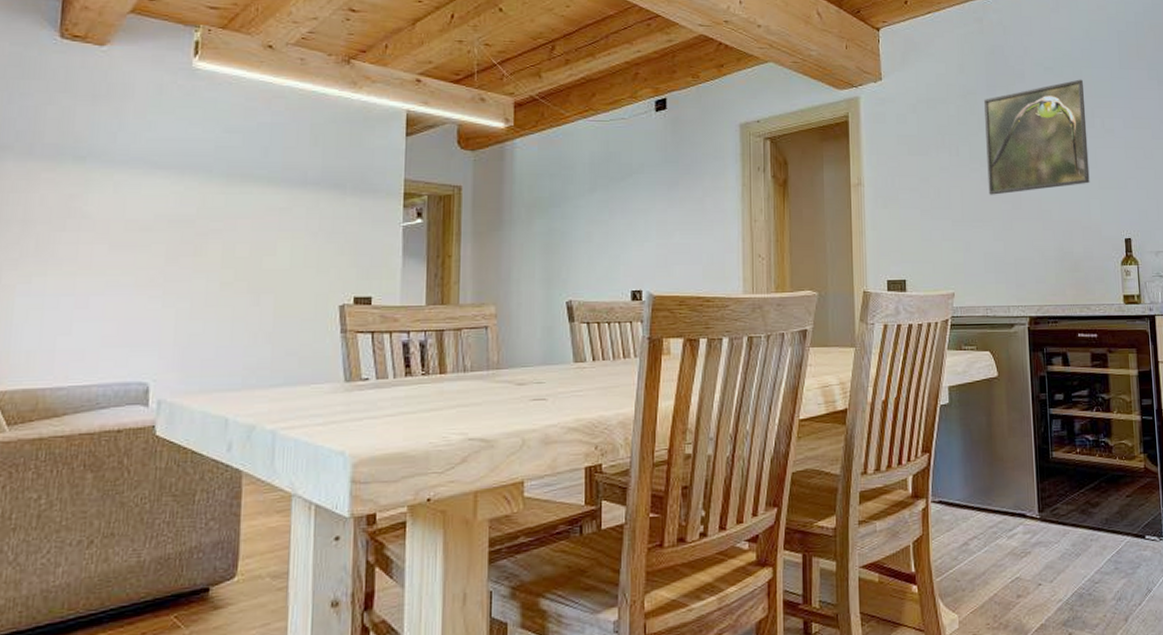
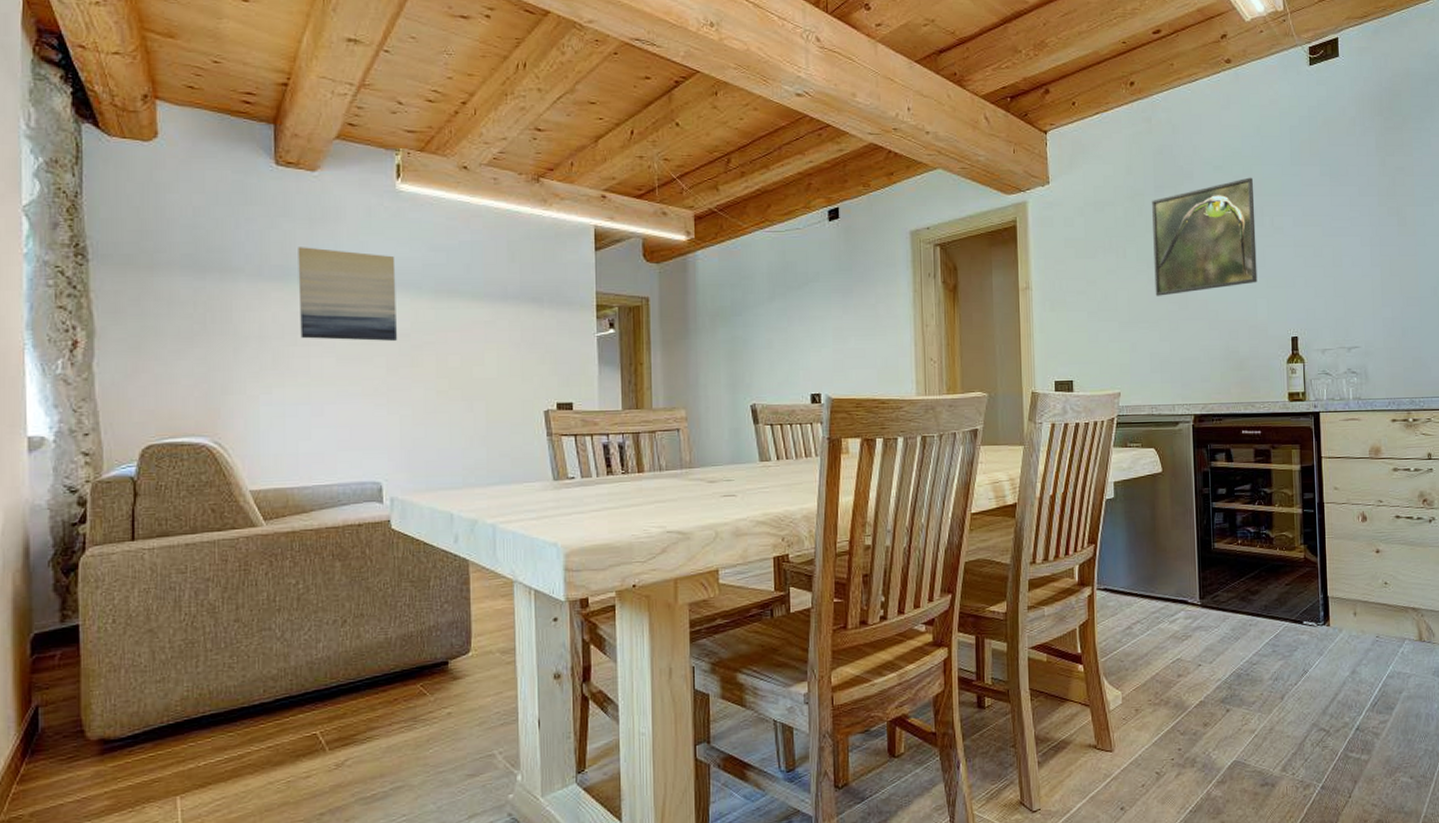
wall art: none [70,125,185,227] -> present [298,247,397,341]

